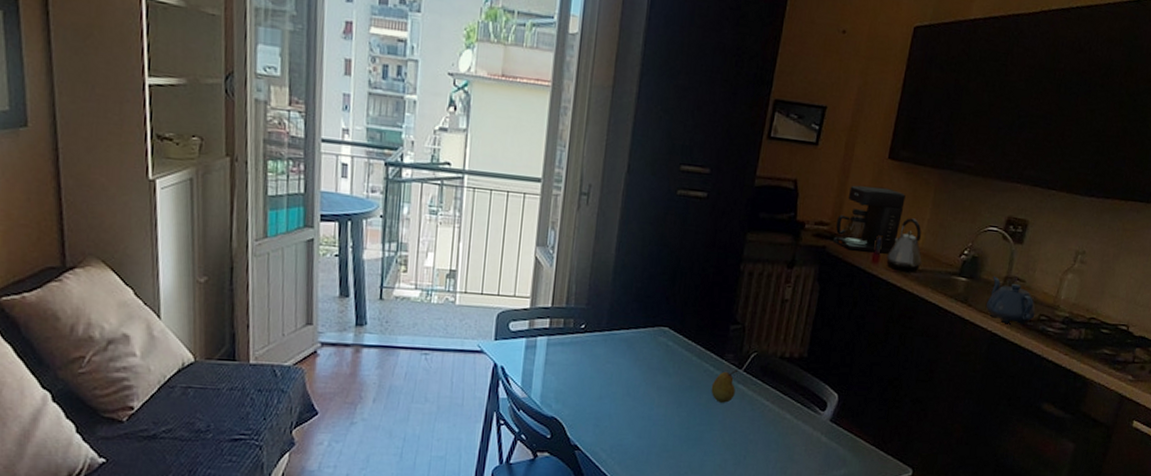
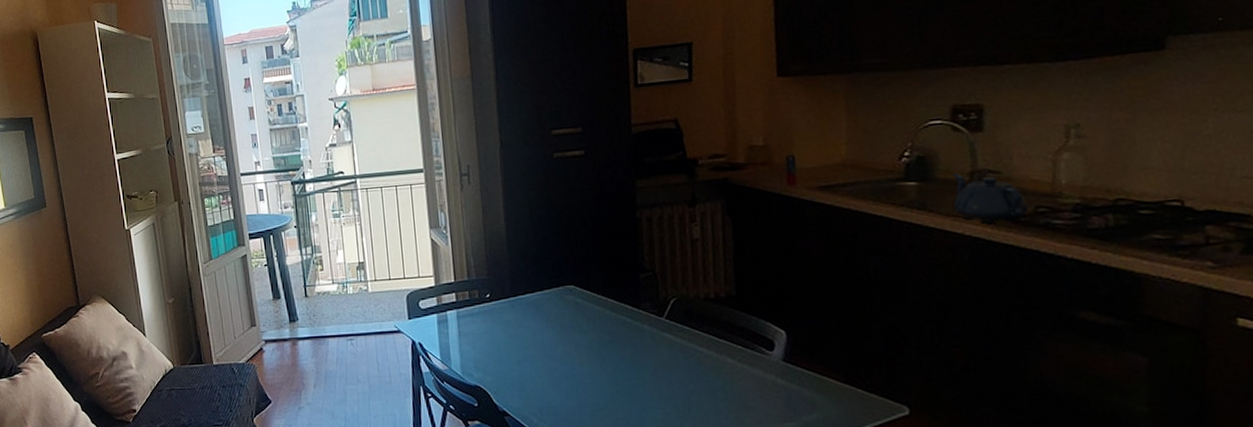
fruit: present [711,370,739,403] -> none [633,319,662,354]
coffee maker: present [833,185,906,254] -> none [734,106,812,178]
kettle: present [886,218,922,273] -> none [804,130,851,189]

